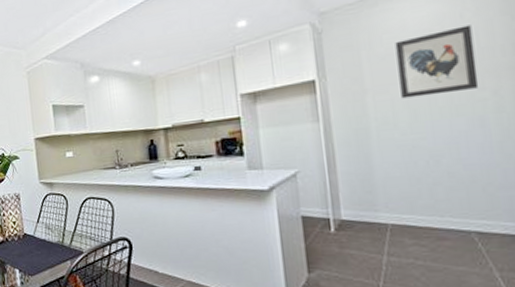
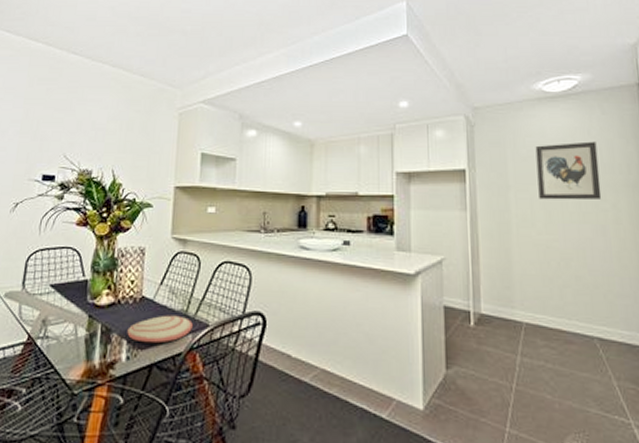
plate: none [17,246,70,270] -> present [127,315,193,343]

